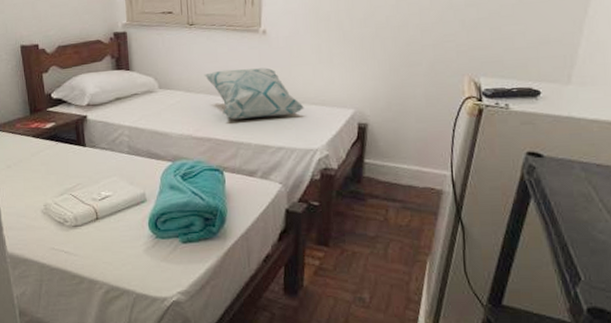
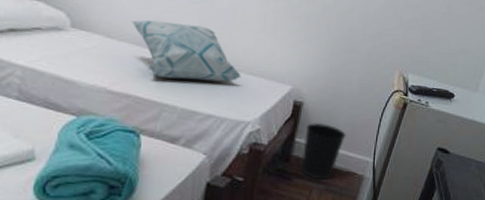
wastebasket: none [373,141,417,198] -> present [300,122,346,180]

